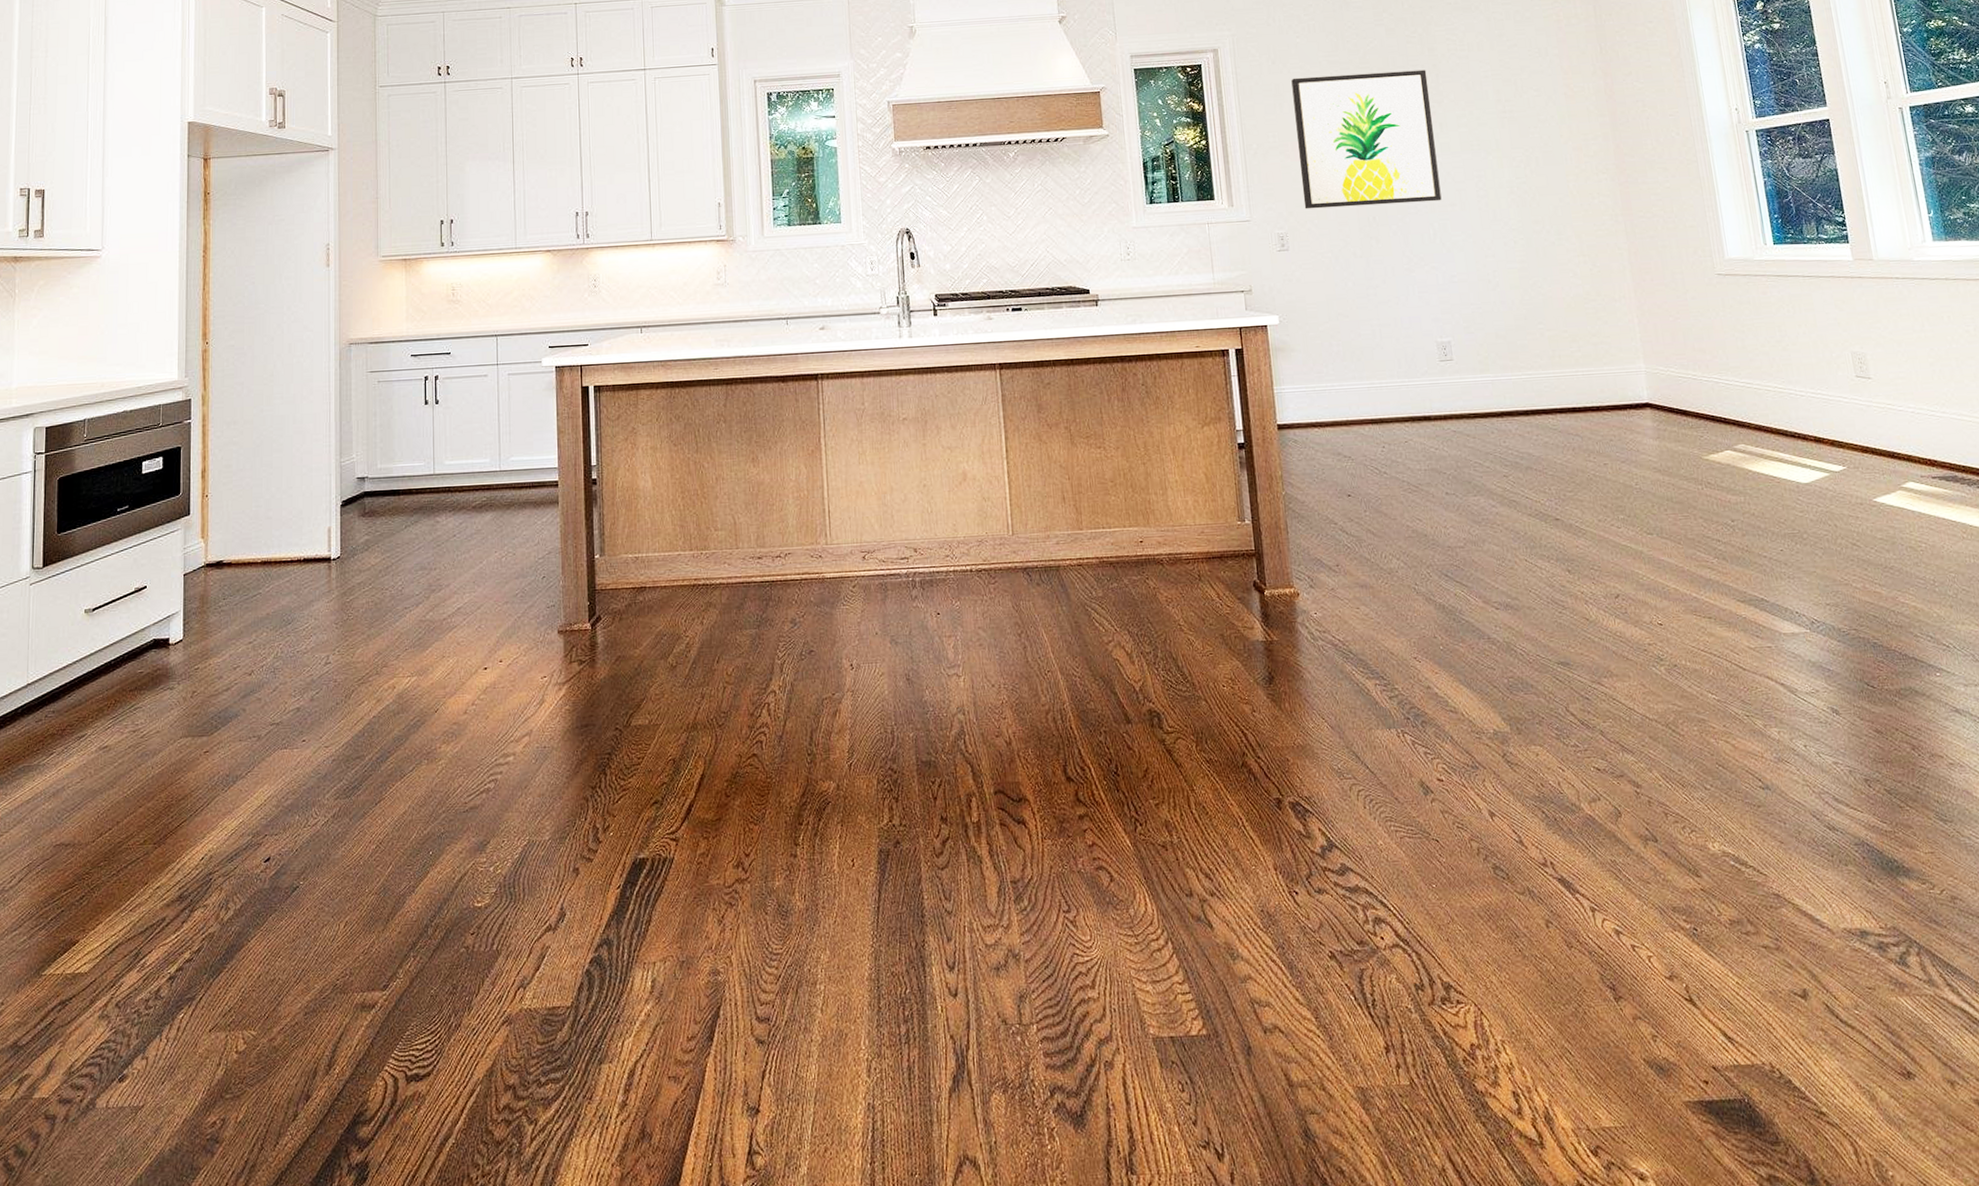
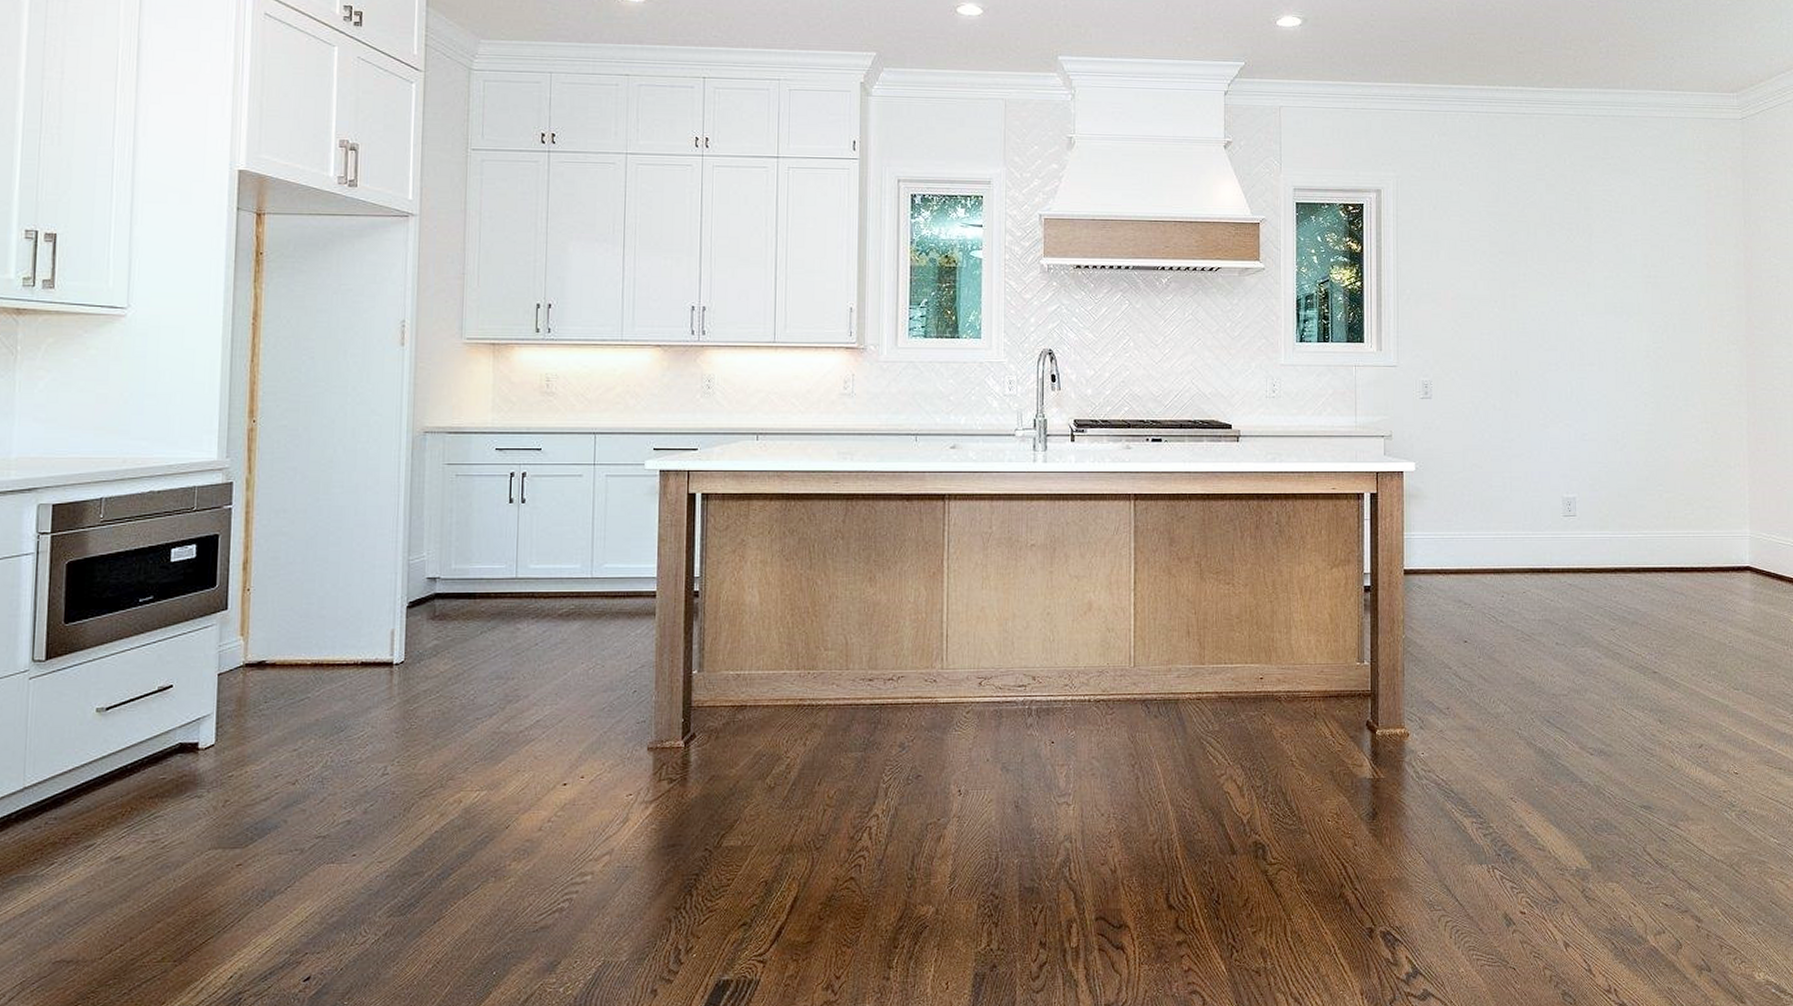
wall art: present [1291,69,1442,209] -> none [1450,225,1582,360]

